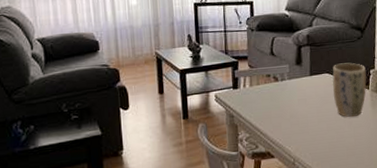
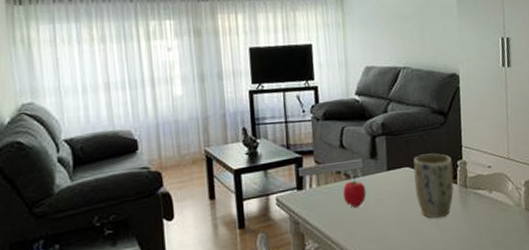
fruit: none [271,82,292,105] -> present [342,179,367,208]

